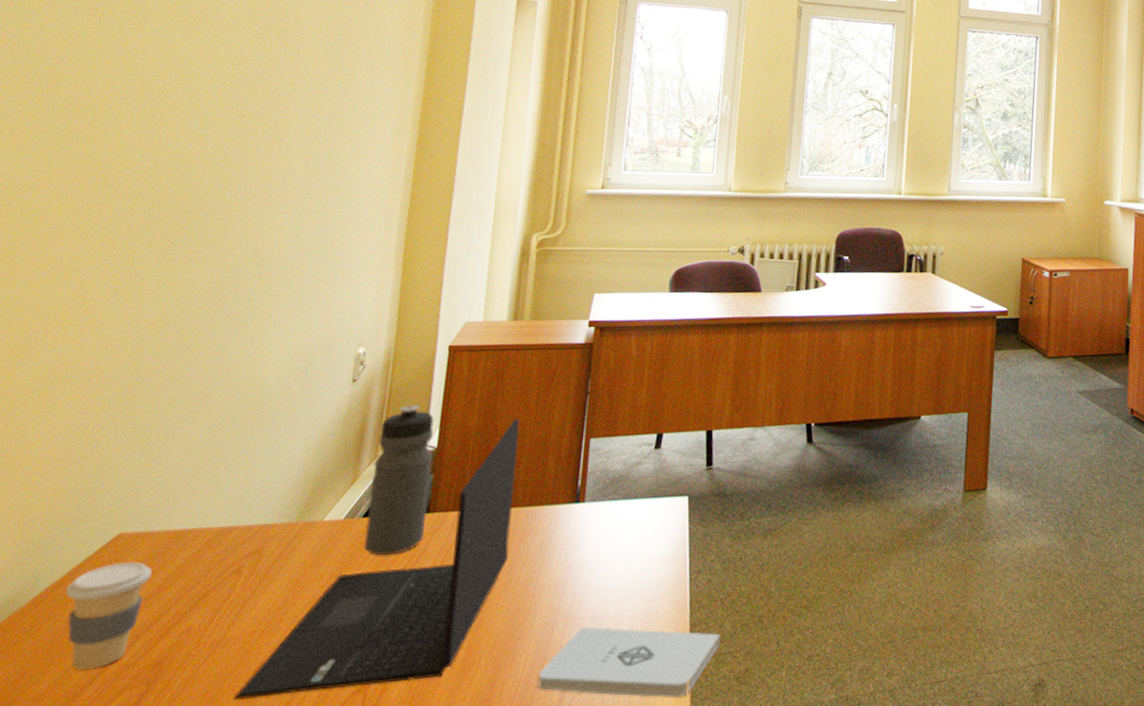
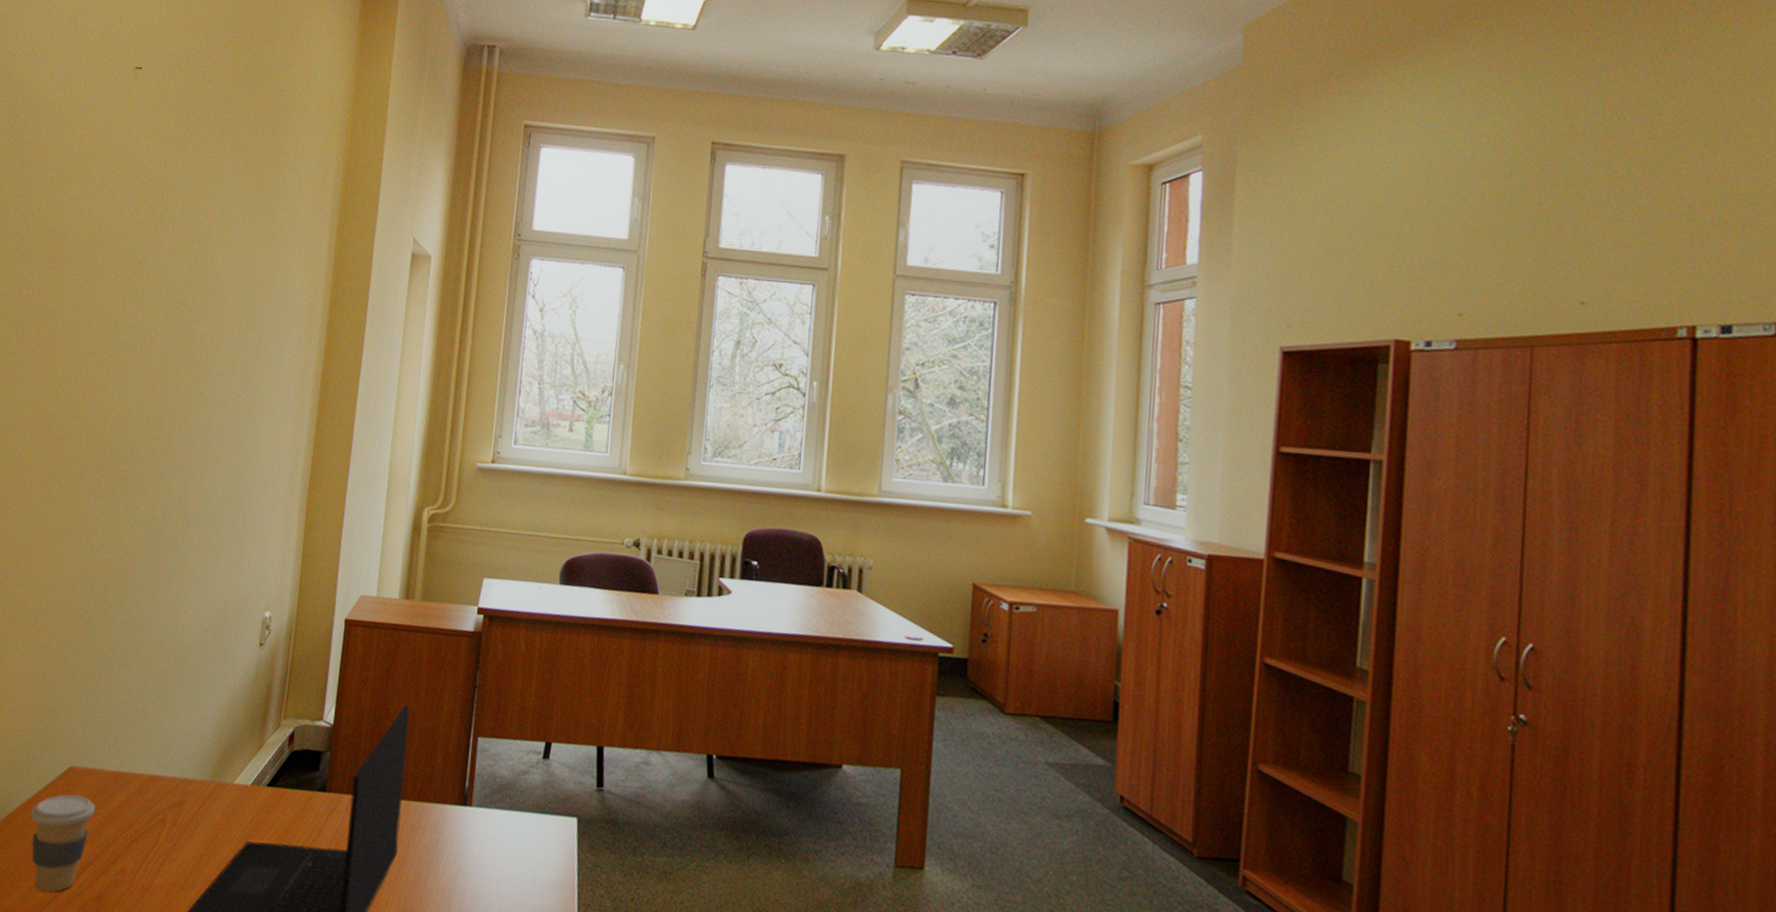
water bottle: present [365,405,434,555] -> none [268,676,331,830]

